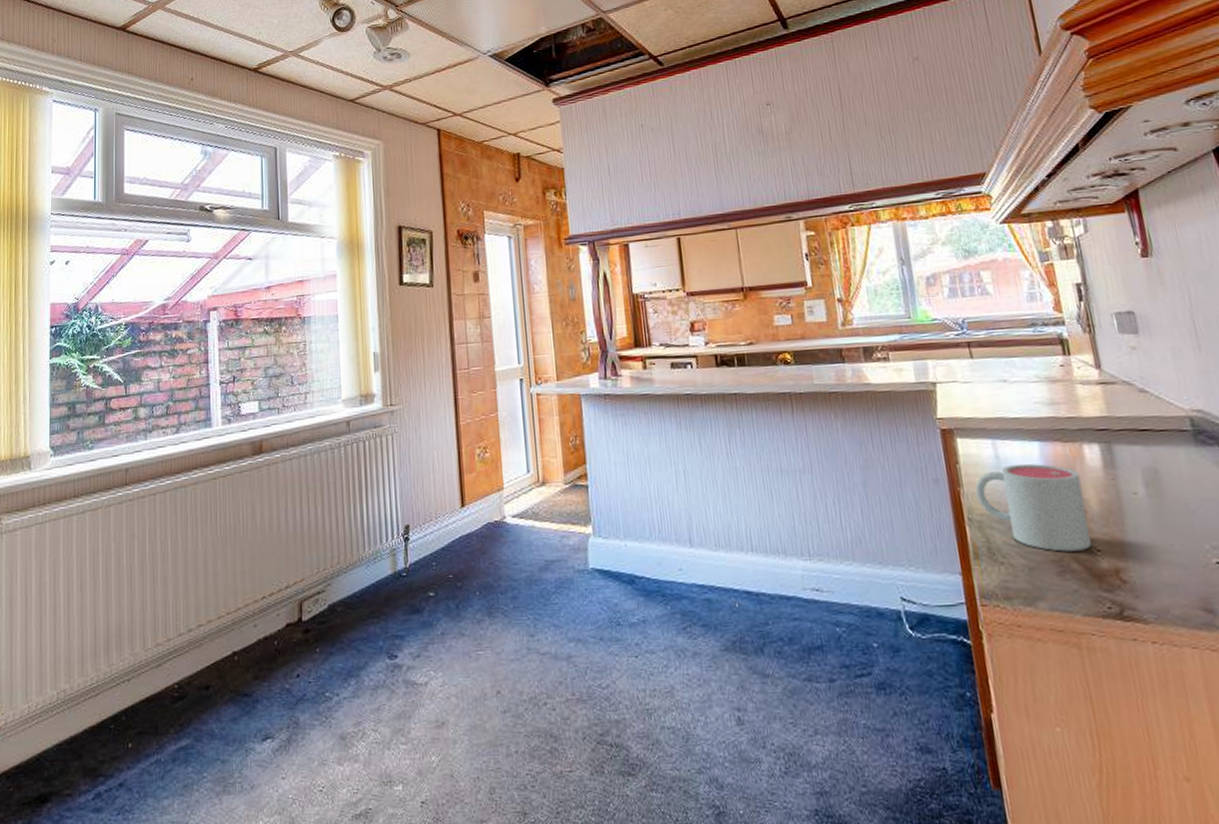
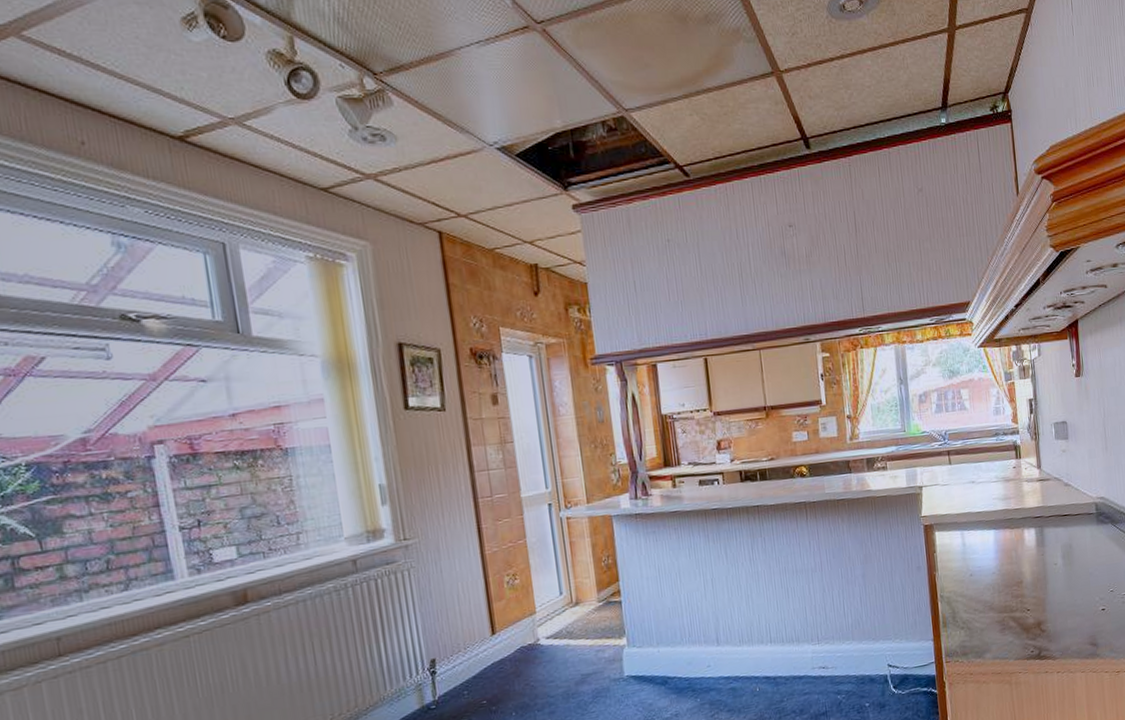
mug: present [975,463,1091,552] -> none [947,547,1024,614]

